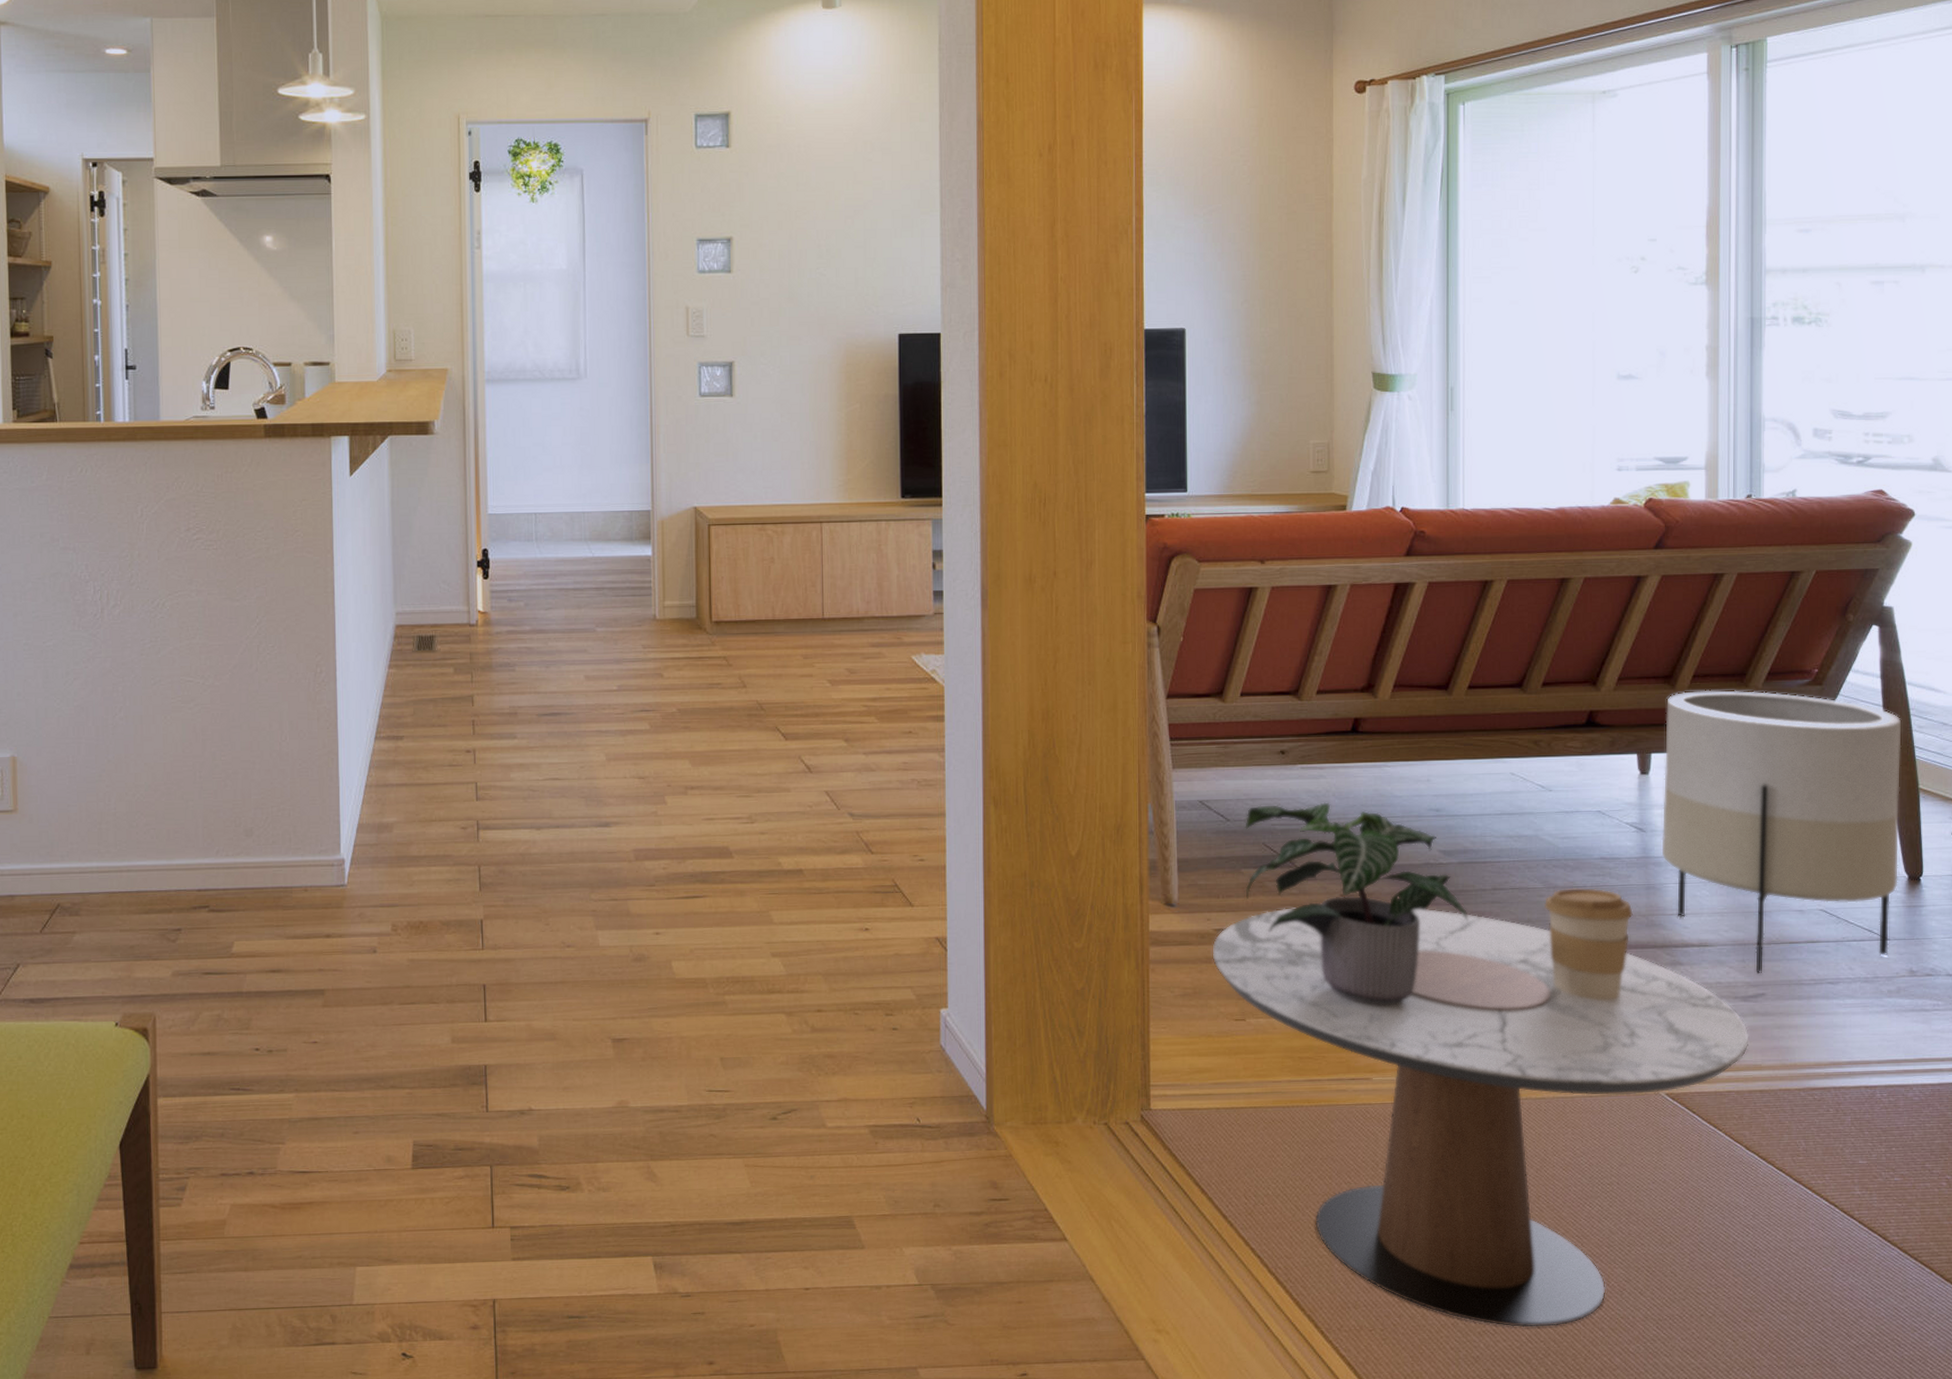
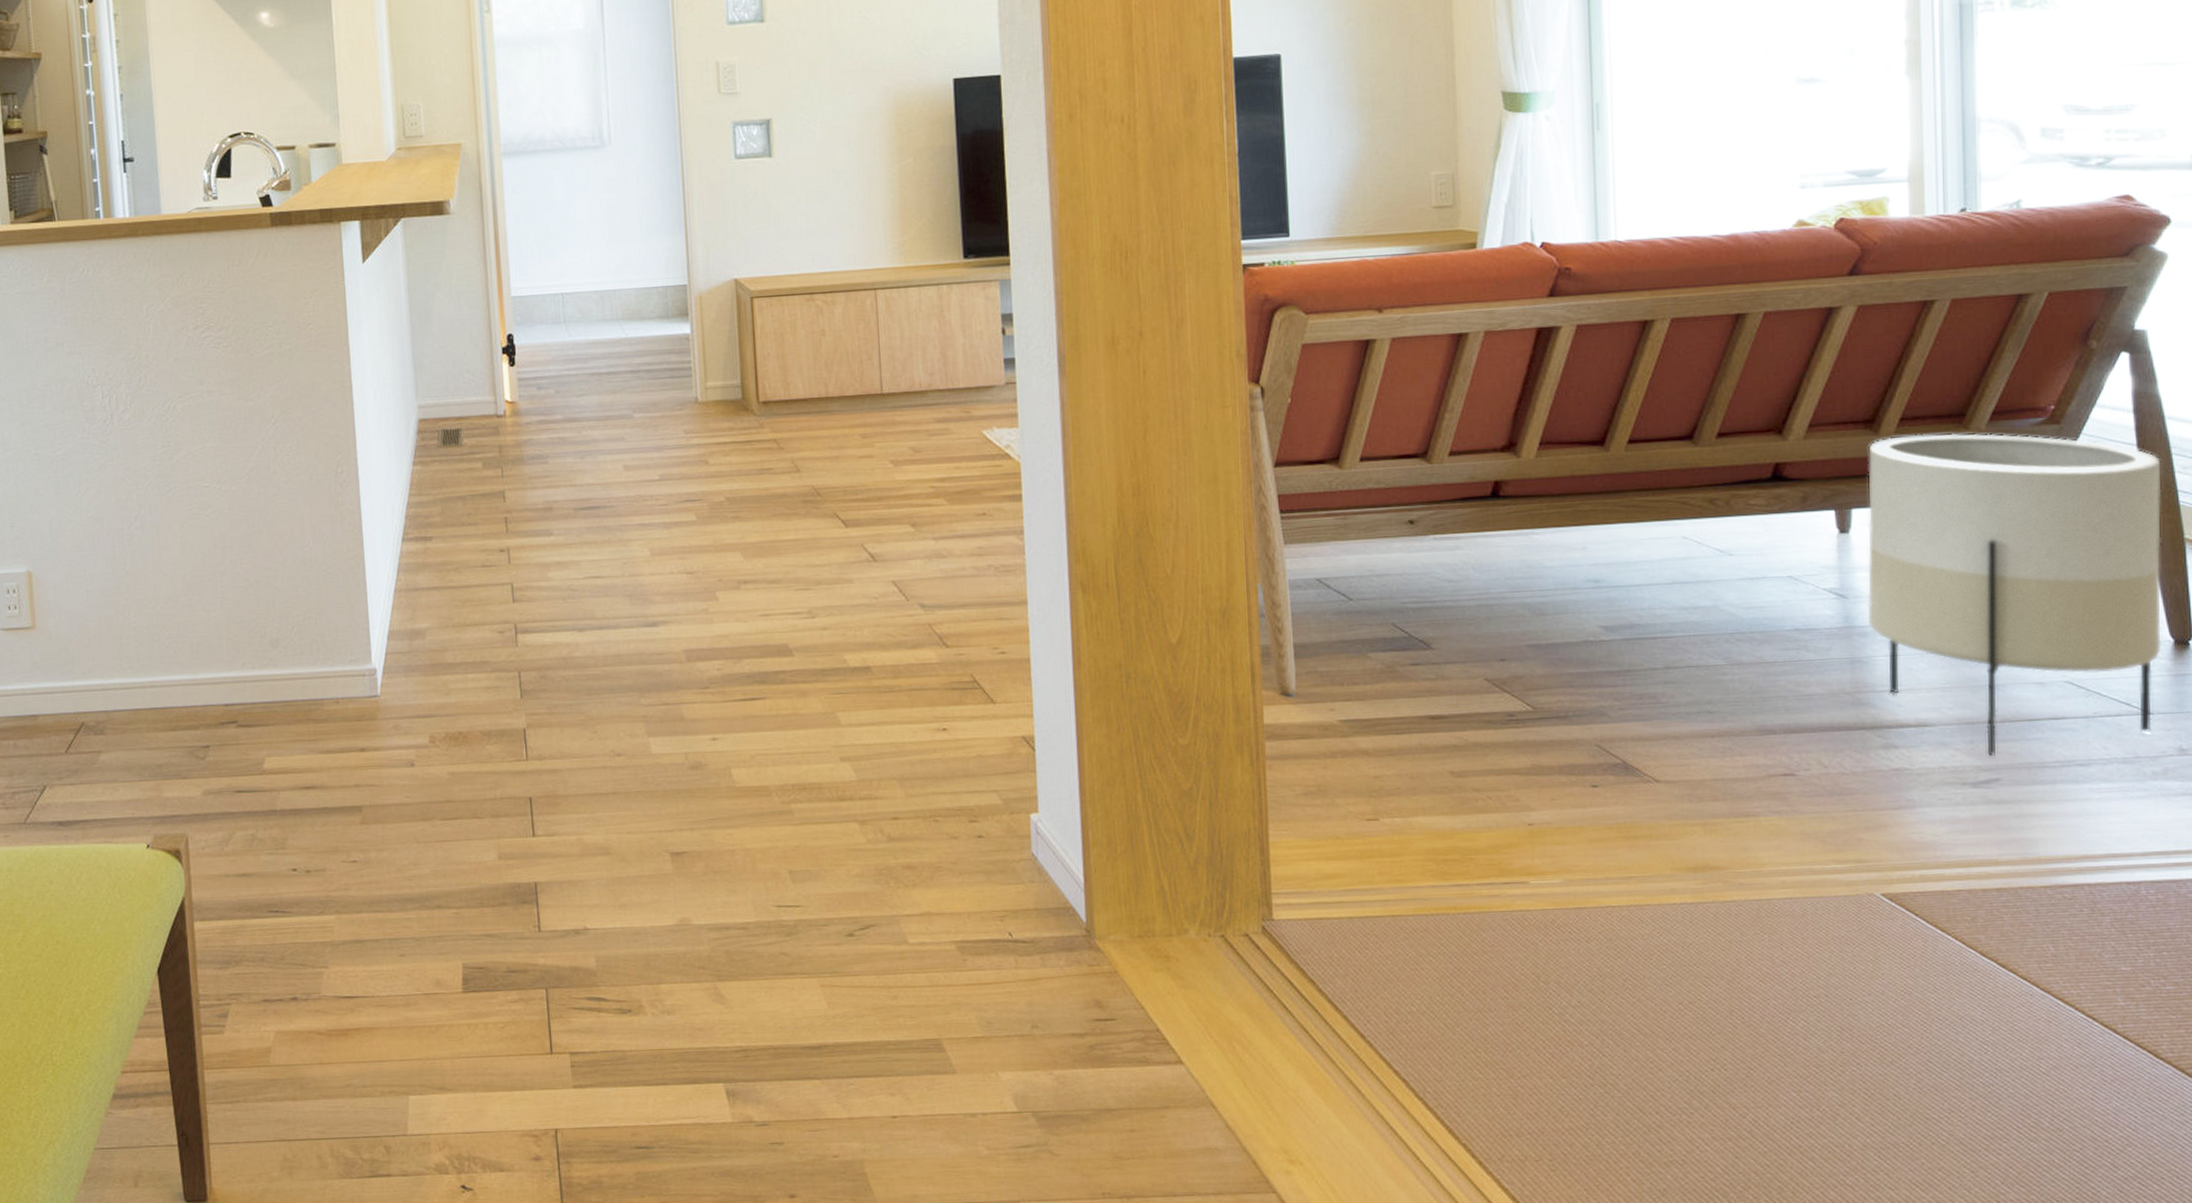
side table: present [1212,907,1749,1328] -> none [1337,691,1982,1158]
potted plant: present [1245,802,1468,1005] -> none [1370,576,1637,801]
coffee cup: present [1543,888,1633,1000] -> none [1727,663,1835,790]

